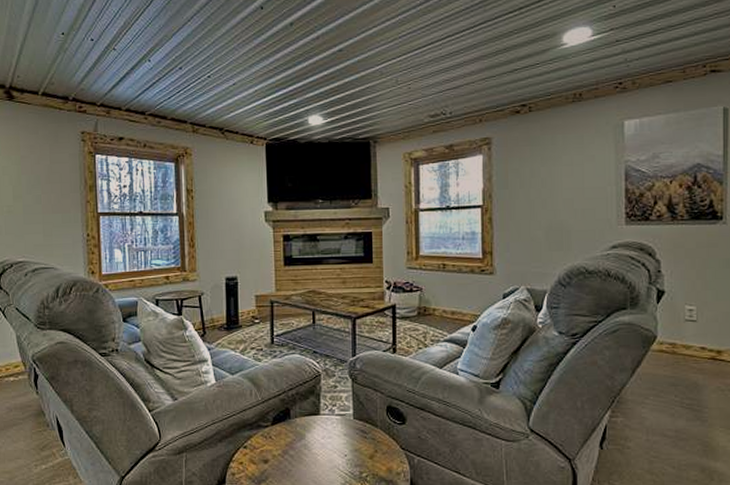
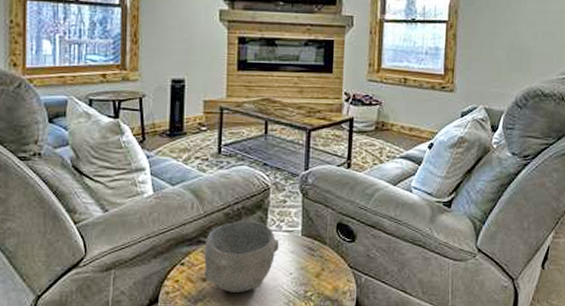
bowl: none [264,406,333,473] -> present [203,221,280,292]

